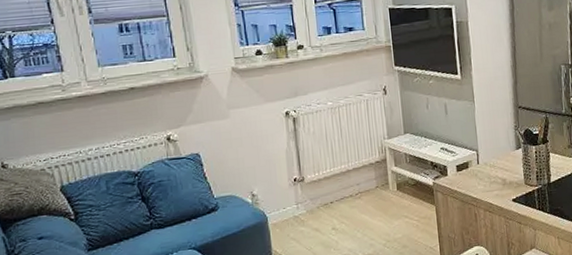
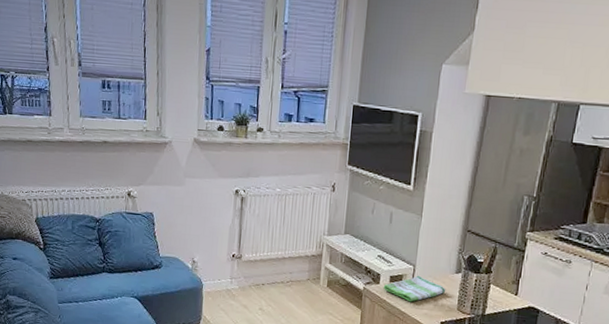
dish towel: none [452,159,511,187] -> present [383,275,446,302]

